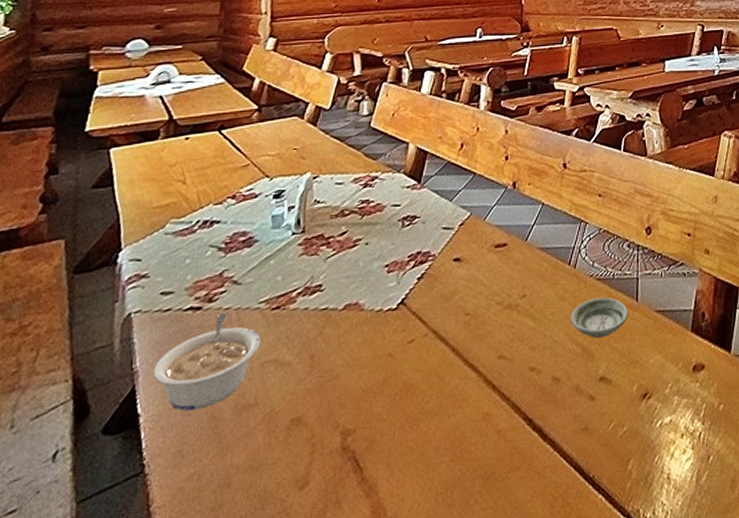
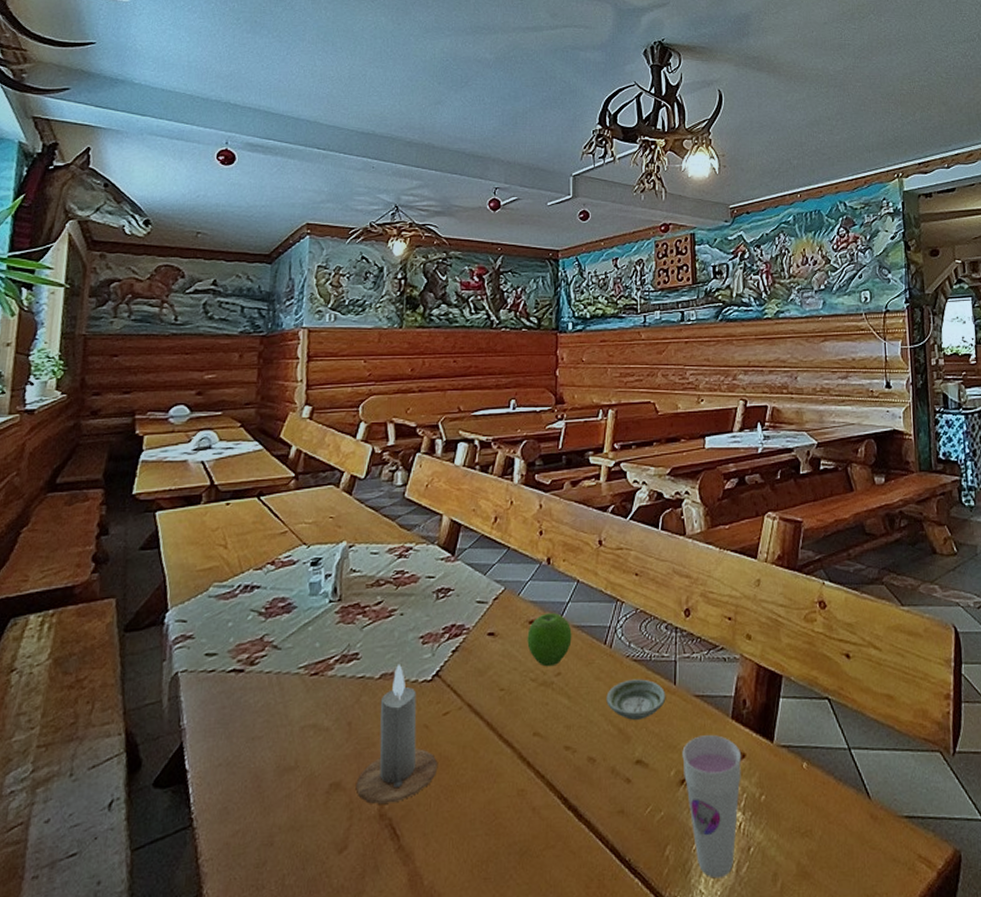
legume: present [154,313,261,411] -> none [200,676,300,770]
candle: none [318,295,403,437] -> present [355,665,438,804]
fruit: none [493,236,537,290] -> present [527,613,572,667]
cup: none [644,348,701,489] -> present [682,735,742,879]

